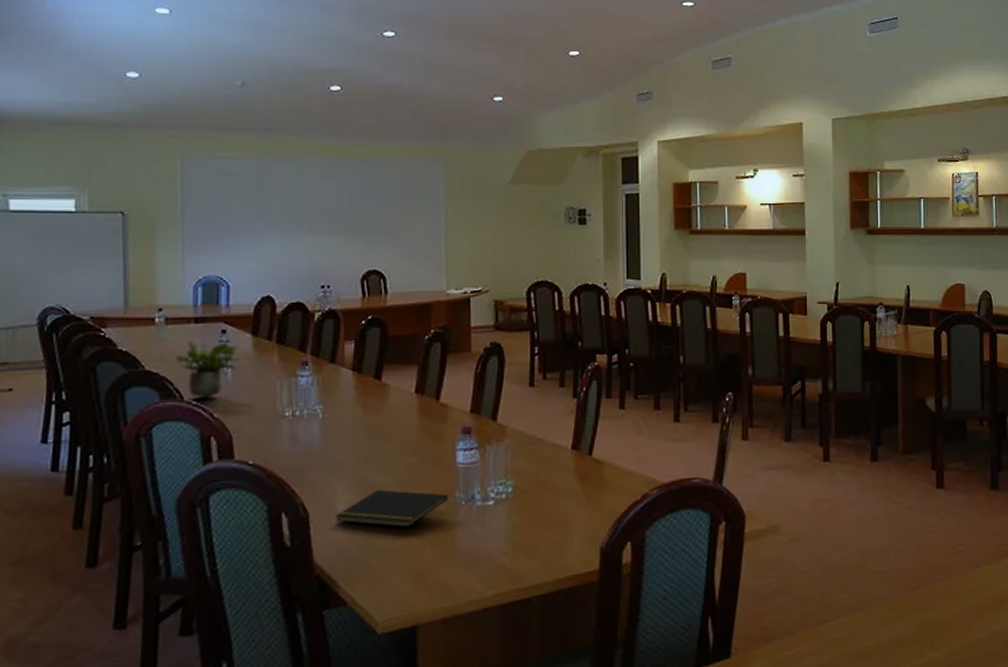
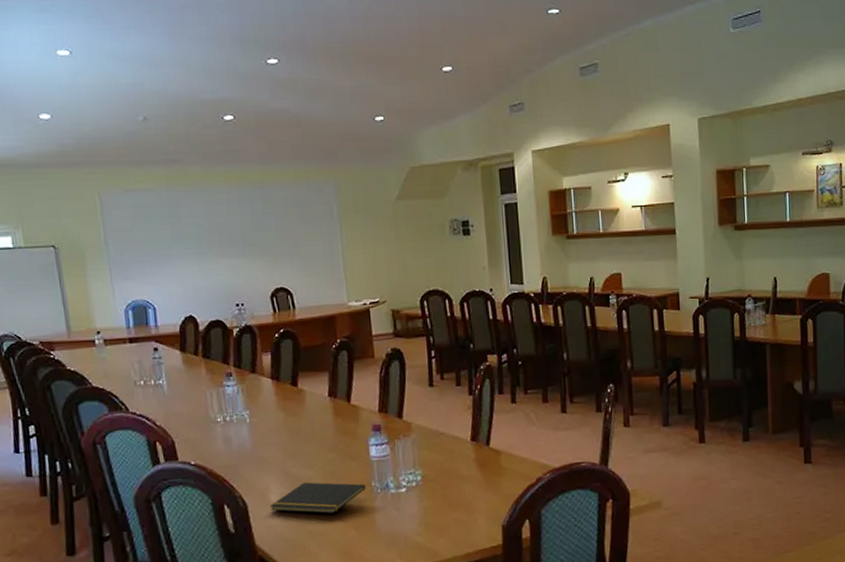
potted plant: present [175,340,239,398] -> none [117,358,172,409]

